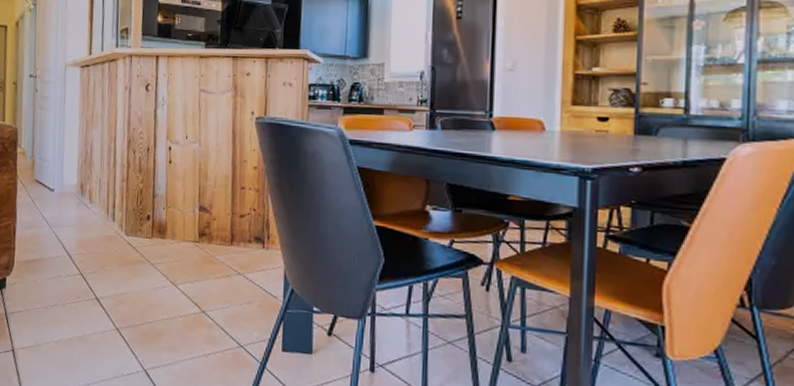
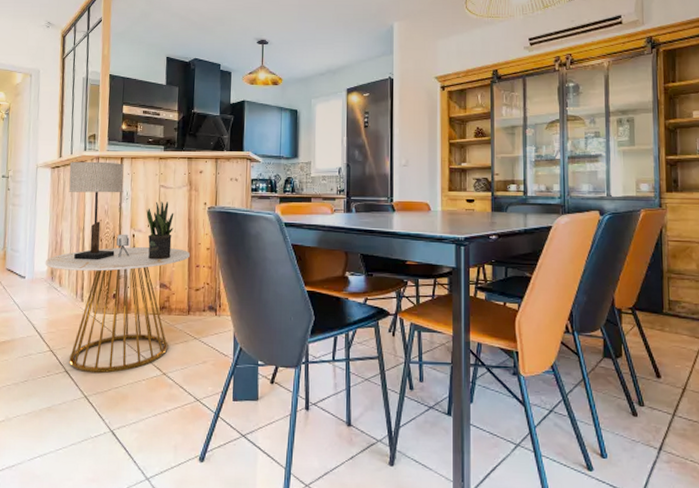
side table: none [74,145,234,305] -> present [45,234,190,374]
table lamp: none [99,59,160,175] -> present [68,161,124,260]
potted plant: none [184,108,216,178] -> present [146,201,174,260]

